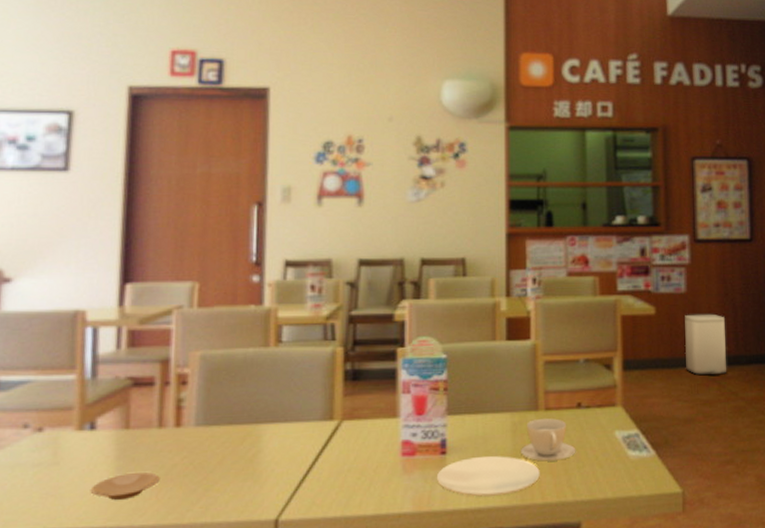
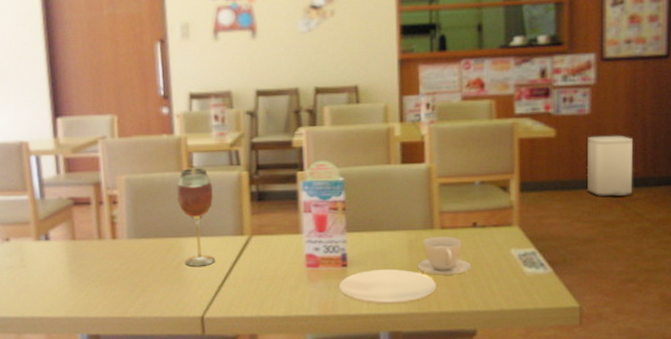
saucer: present [90,472,160,500] -> none [52,274,105,296]
wineglass: none [260,343,303,458] -> present [177,168,215,267]

